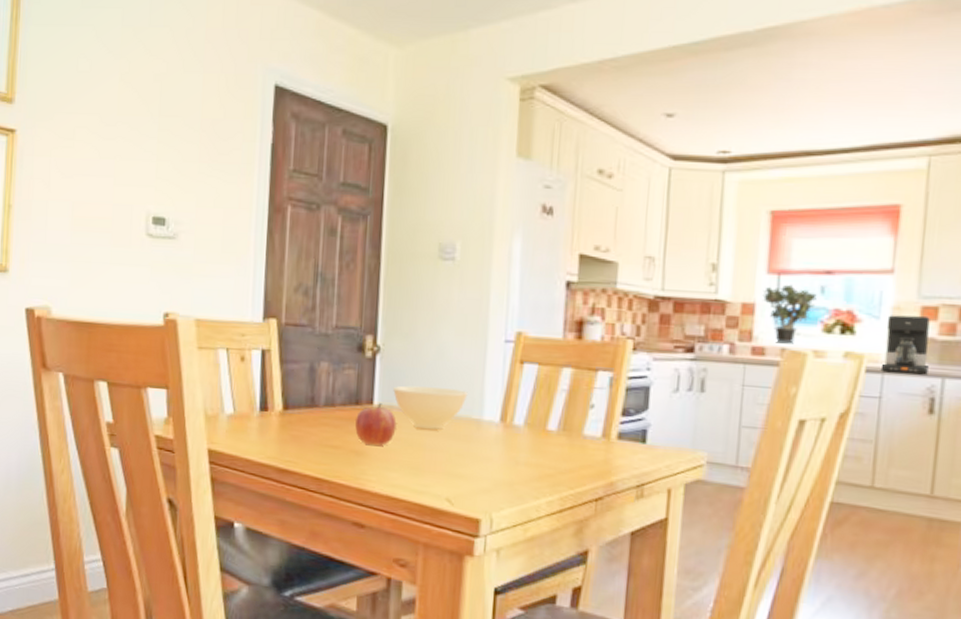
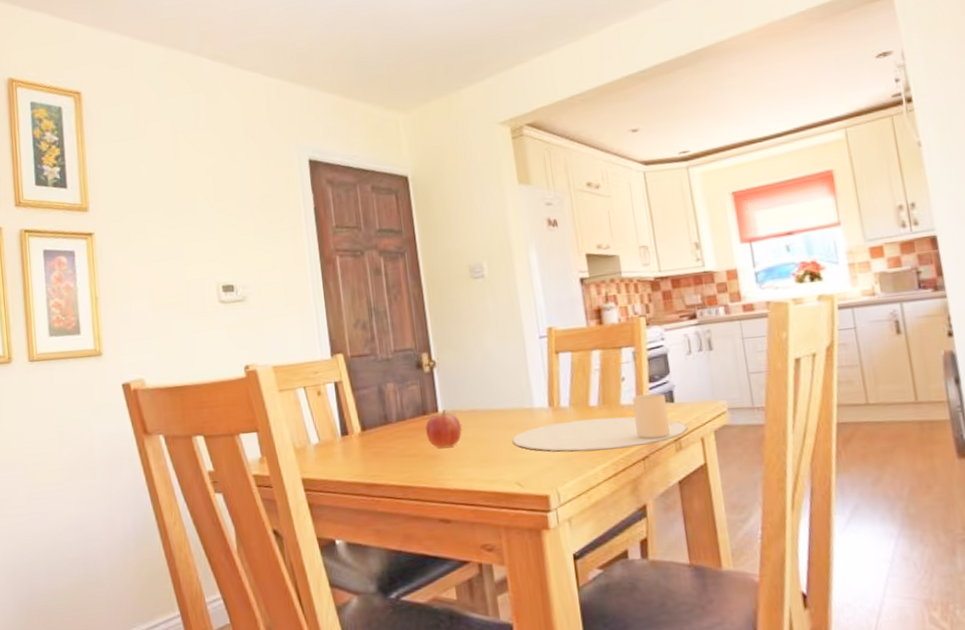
bowl: present [393,385,468,430] -> none [453,385,517,426]
placemat: none [450,441,655,486] -> present [512,416,688,452]
cup: none [595,427,637,481] -> present [632,393,671,439]
potted plant: present [762,284,817,344] -> none [740,248,786,298]
coffee maker: present [882,315,930,375] -> none [844,254,888,307]

